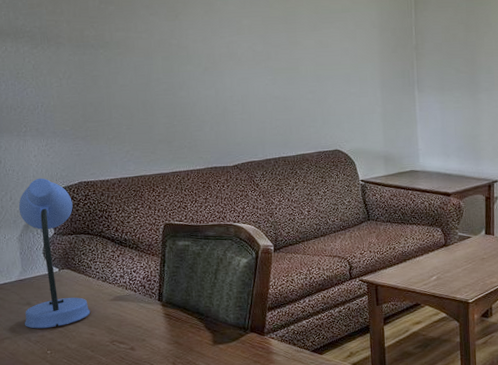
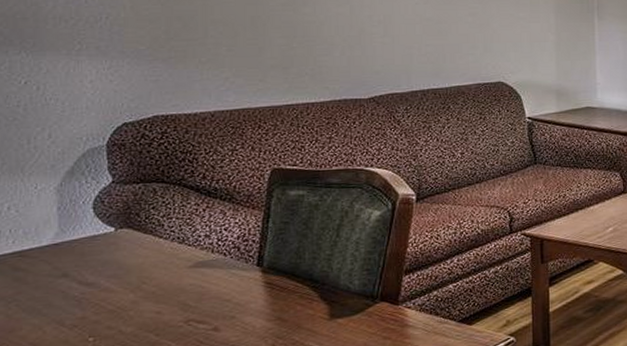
desk lamp: present [18,178,91,329] -> none [57,109,158,309]

